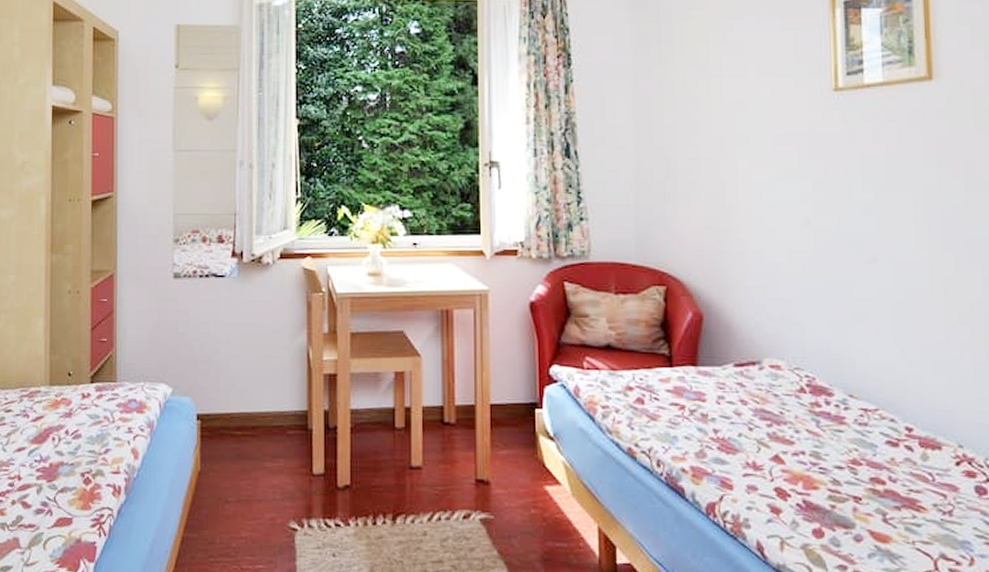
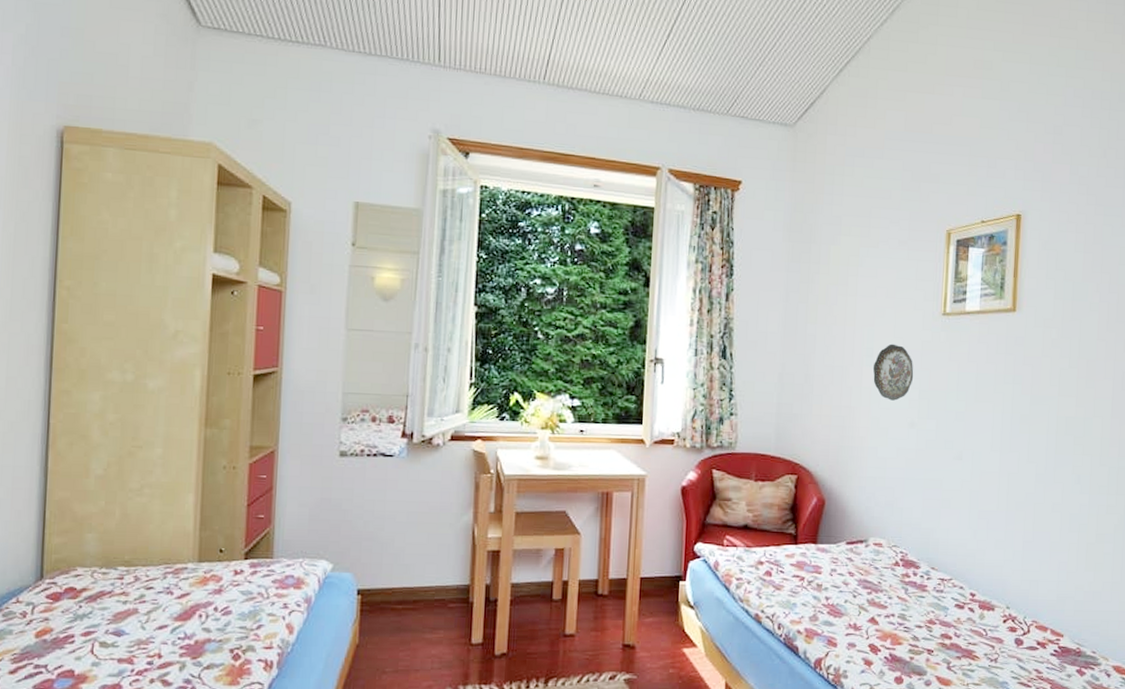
decorative plate: none [749,128,803,195] -> present [872,344,914,401]

